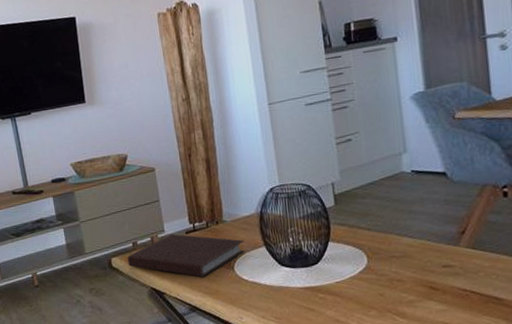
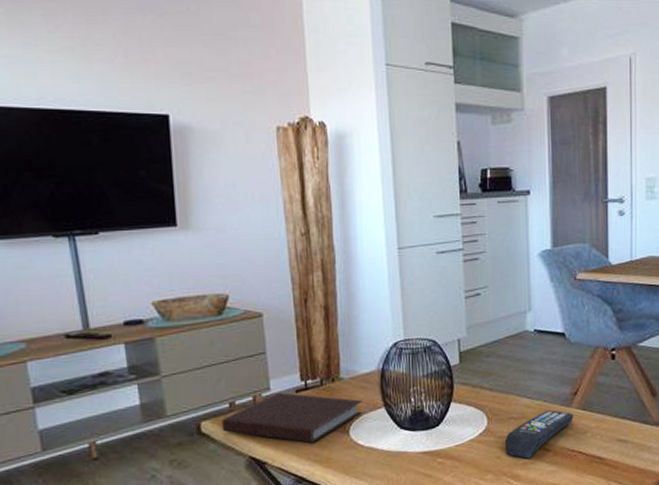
remote control: none [387,249,463,297] -> present [504,410,574,459]

